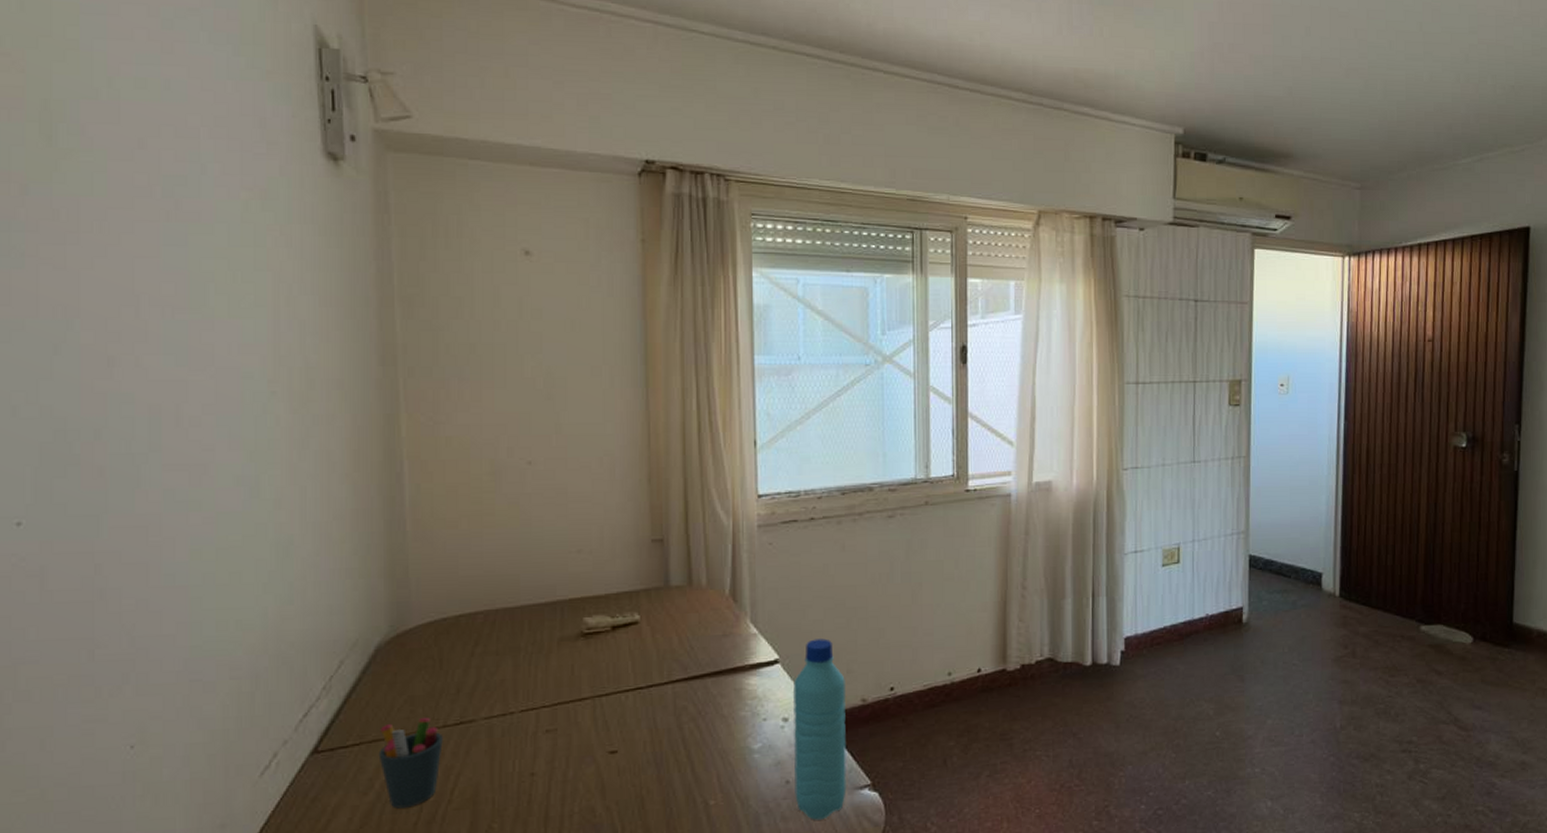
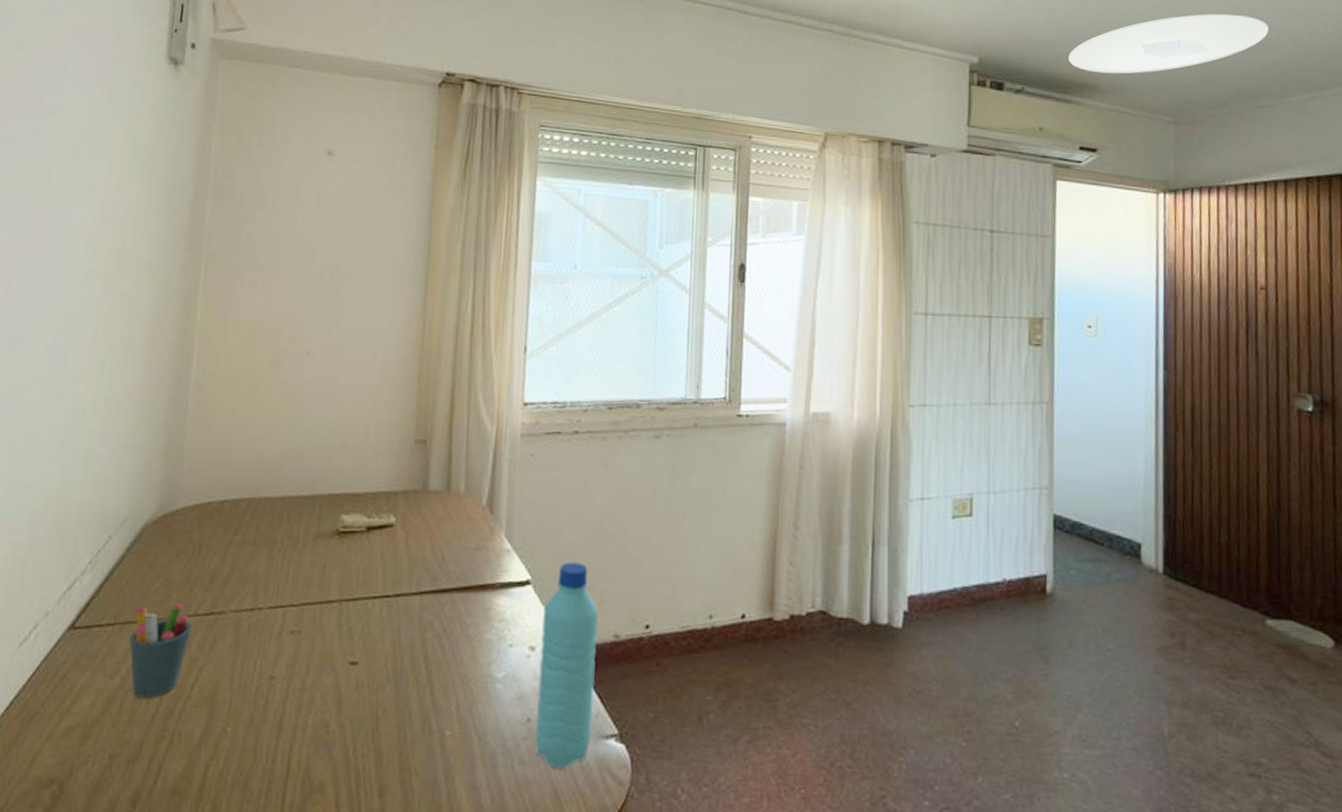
ceiling light: none [1266,78,1446,142] -> present [1068,13,1269,74]

